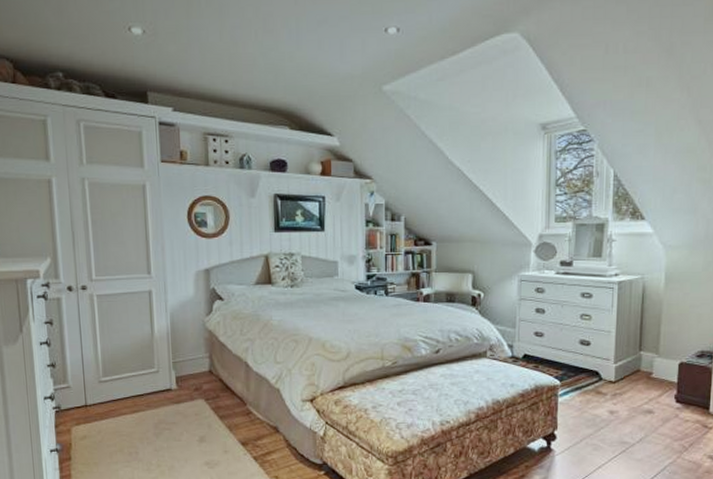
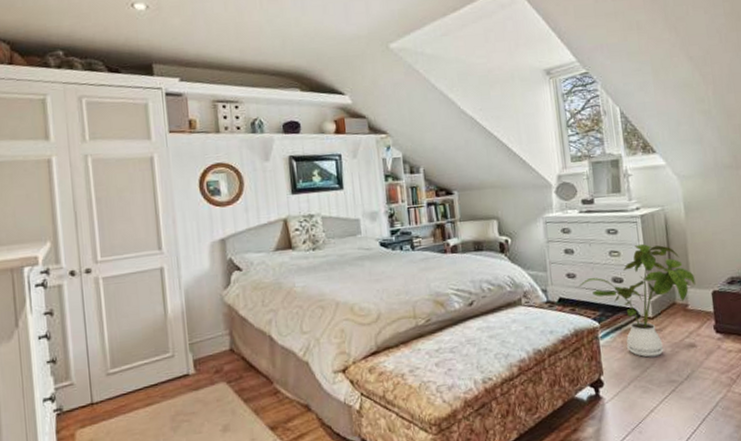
house plant: none [545,309,664,418] -> present [579,243,695,358]

